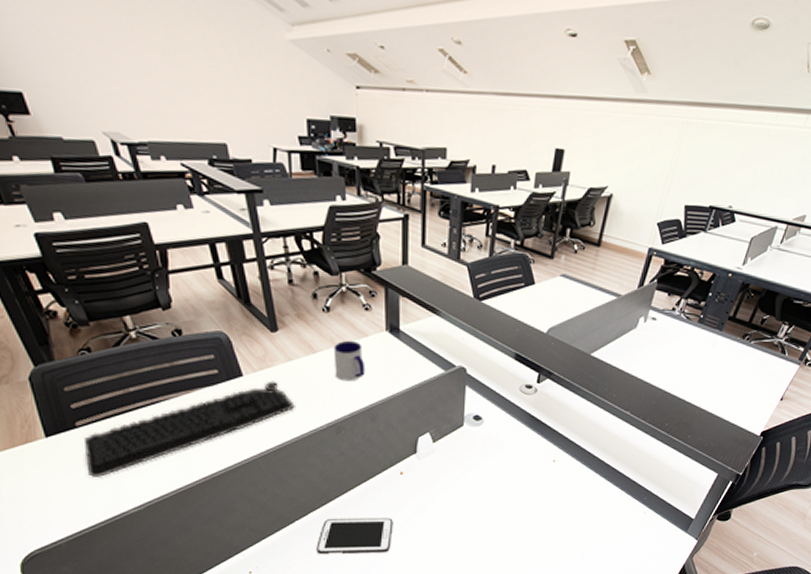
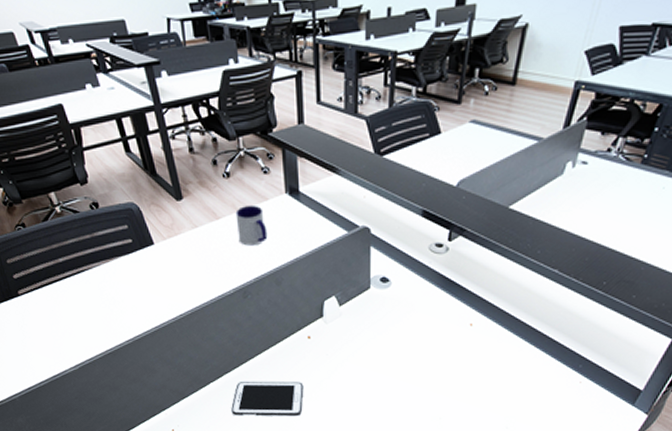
keyboard: present [84,381,295,477] -> none [26,248,203,340]

